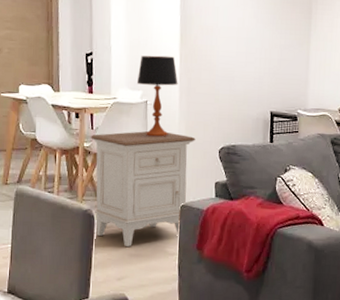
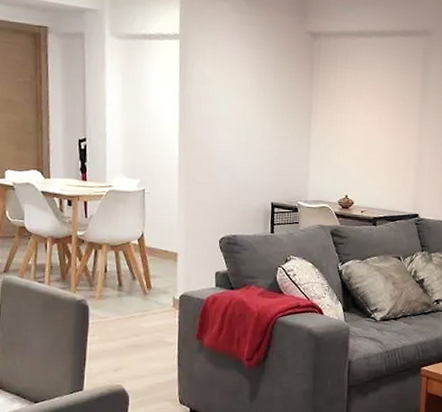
nightstand: present [91,131,196,247] -> none [84,220,196,337]
table lamp: present [136,55,178,138] -> none [133,143,177,227]

